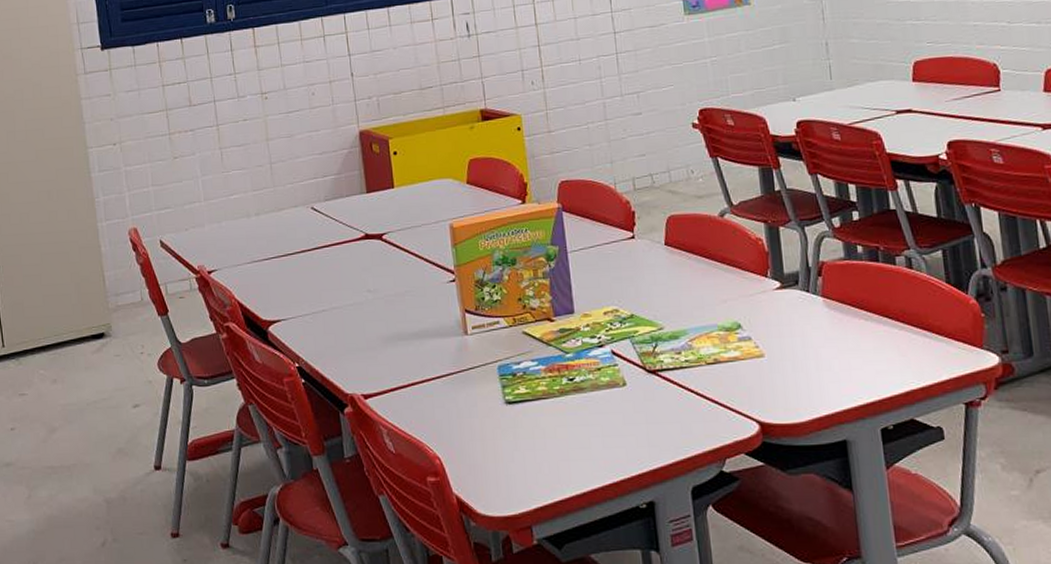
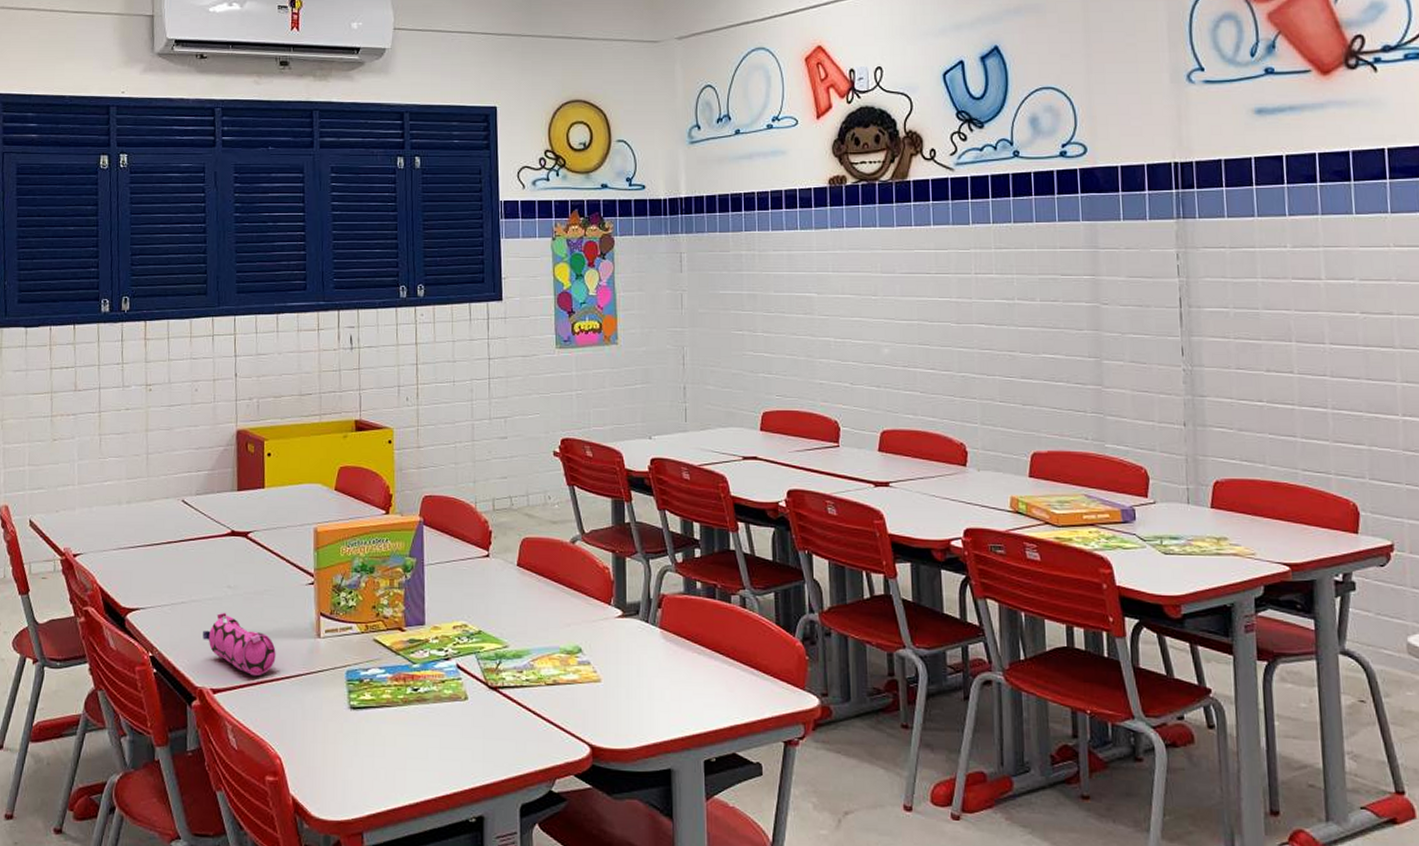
pencil case: none [347,317,425,379] -> present [203,612,276,677]

